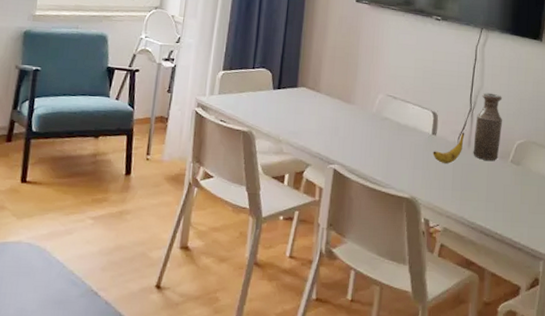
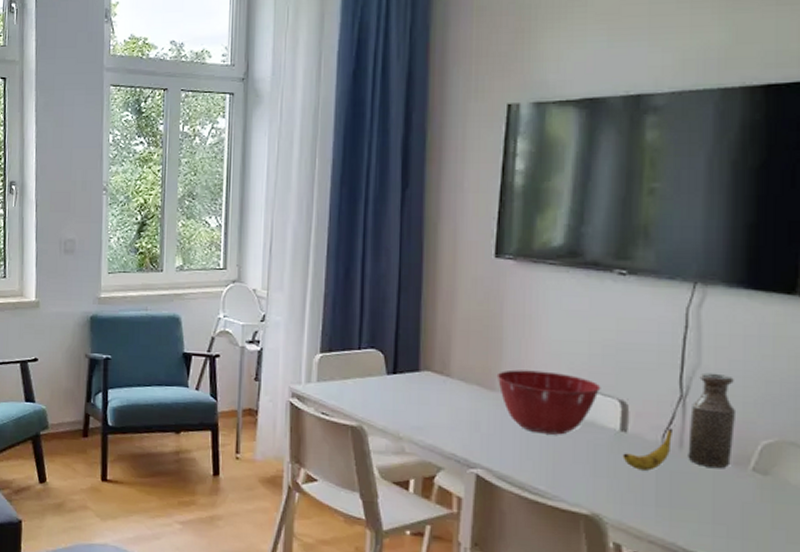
mixing bowl: none [352,87,421,138] -> present [496,369,601,435]

